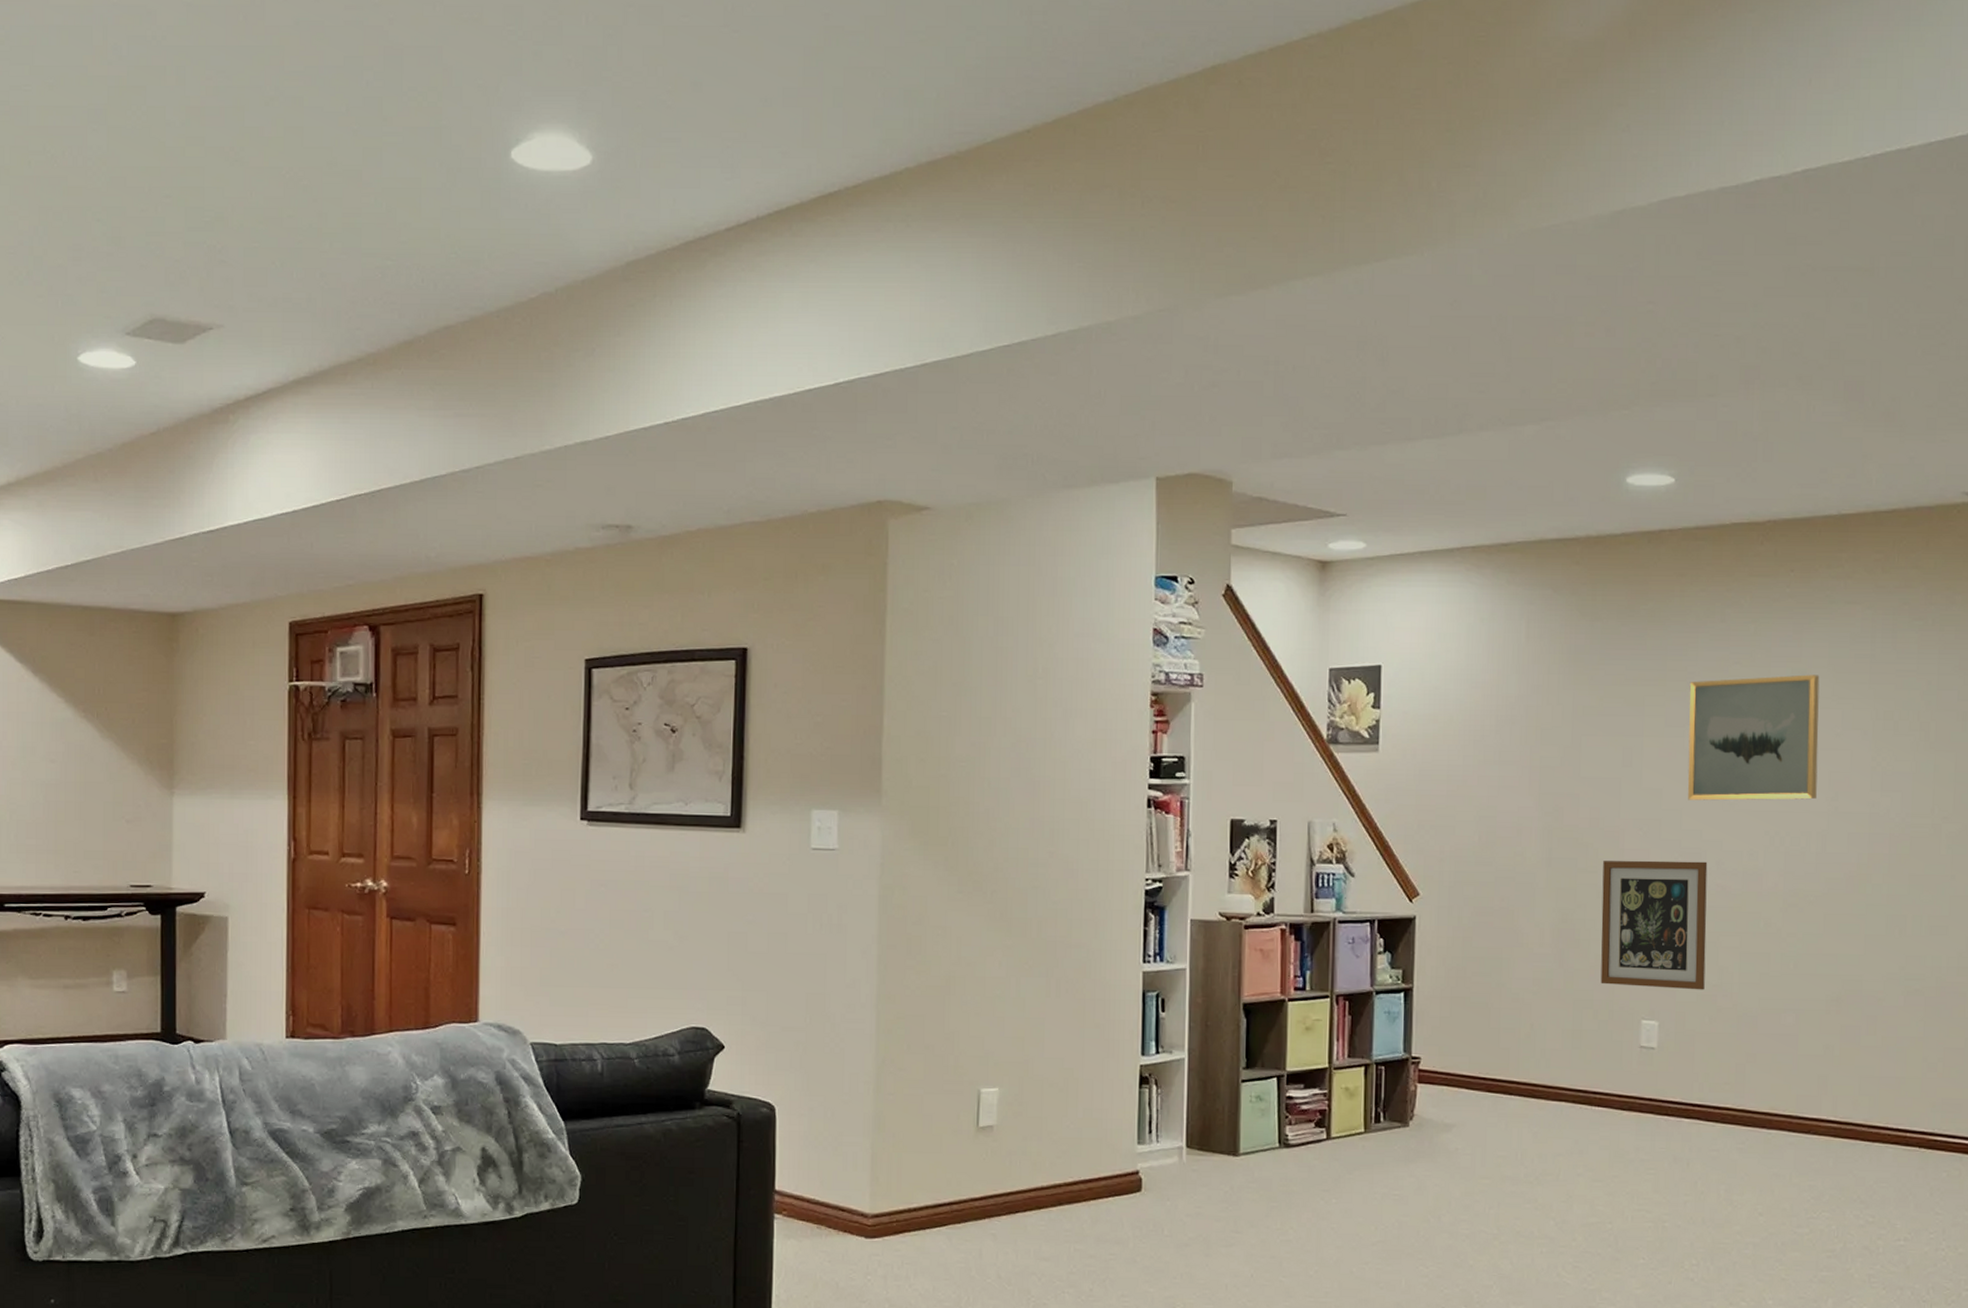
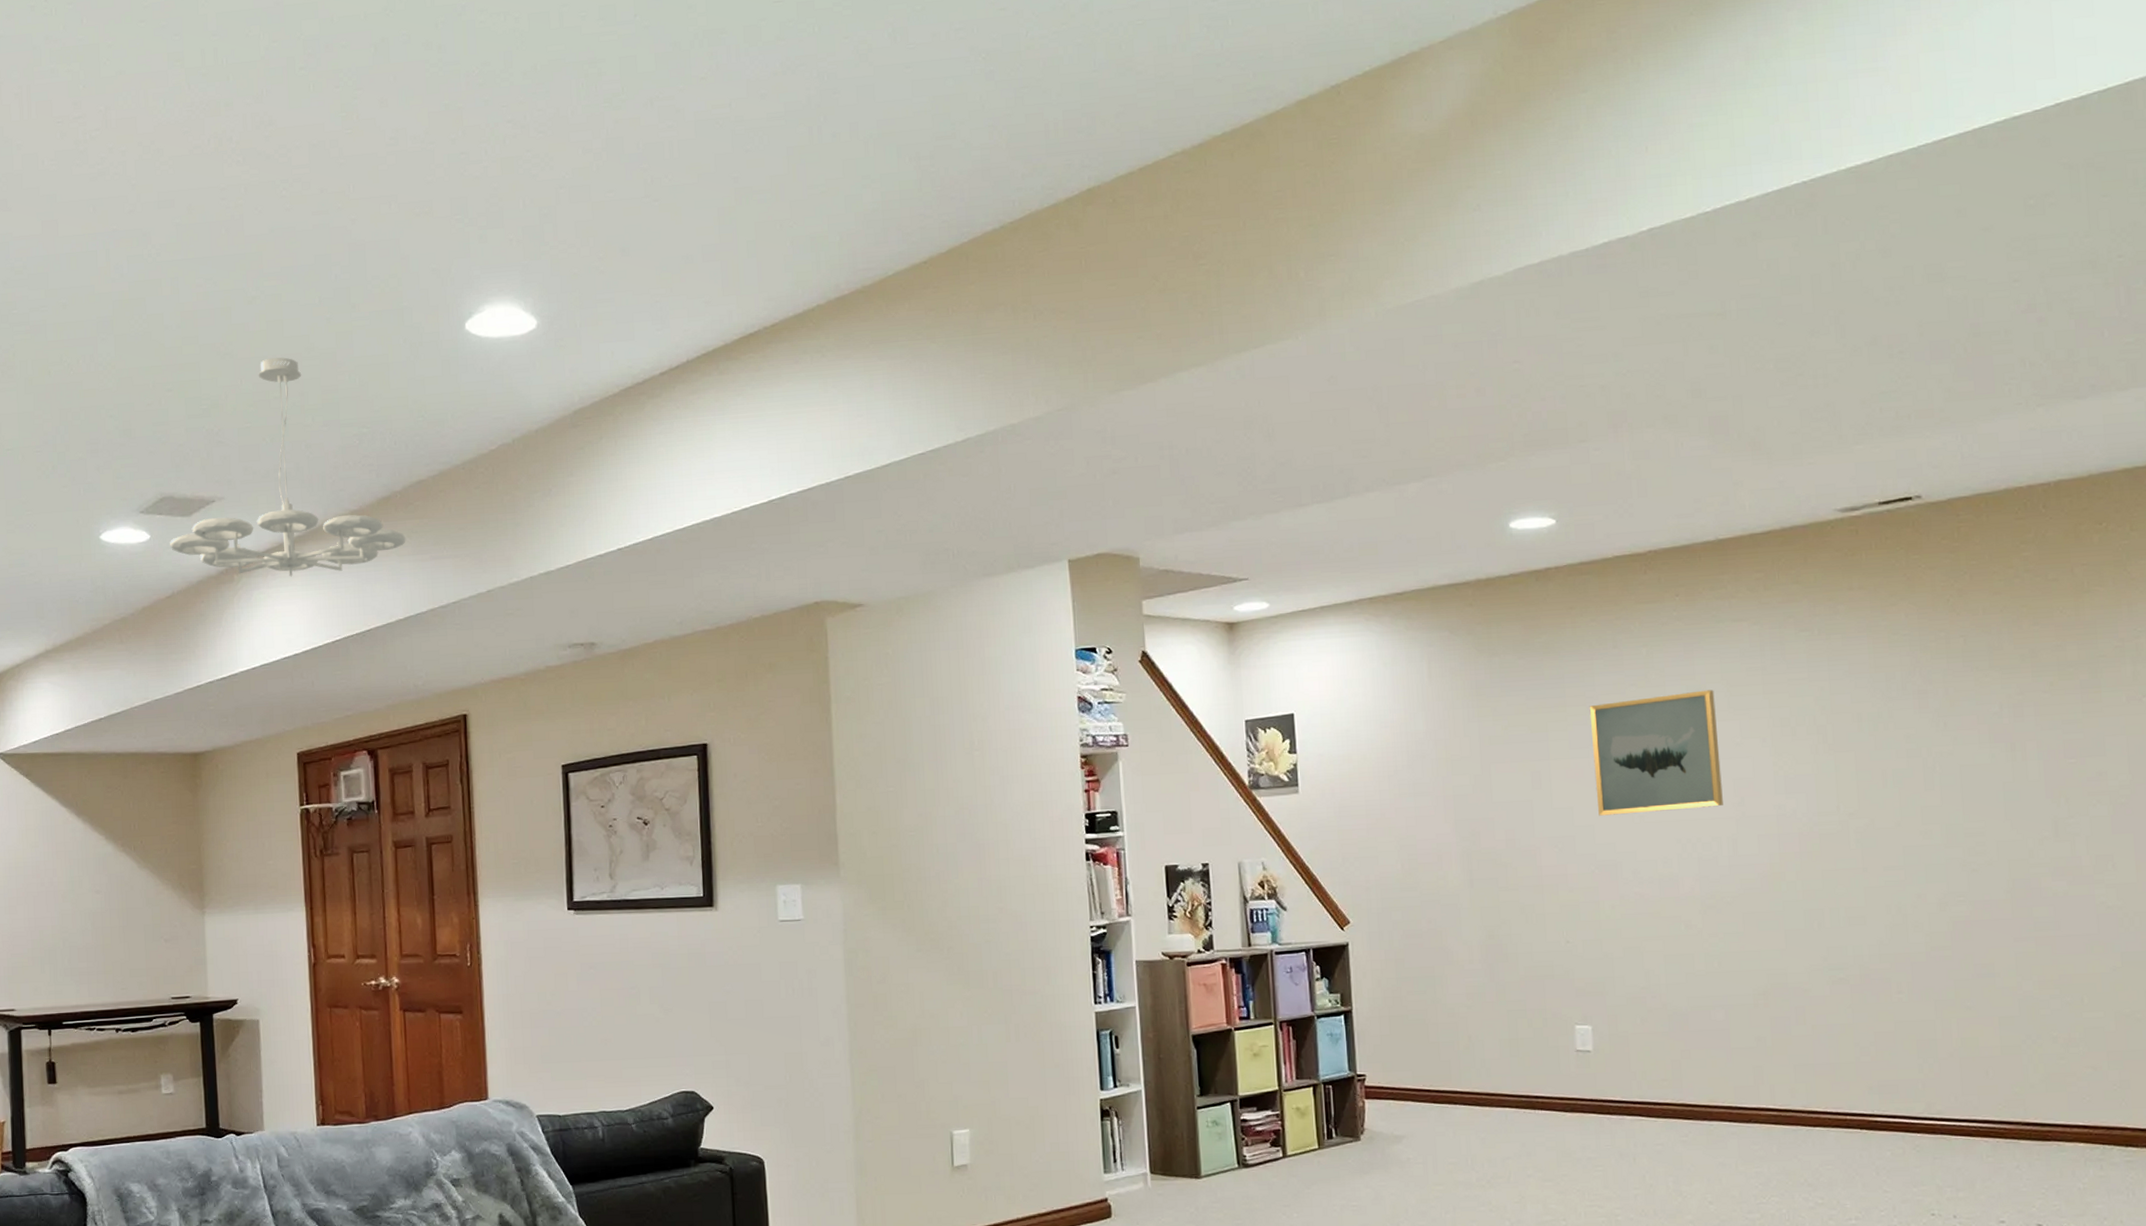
chandelier: none [157,169,428,423] -> present [169,357,406,577]
wall art: present [1600,860,1708,990] -> none [1523,872,1633,994]

